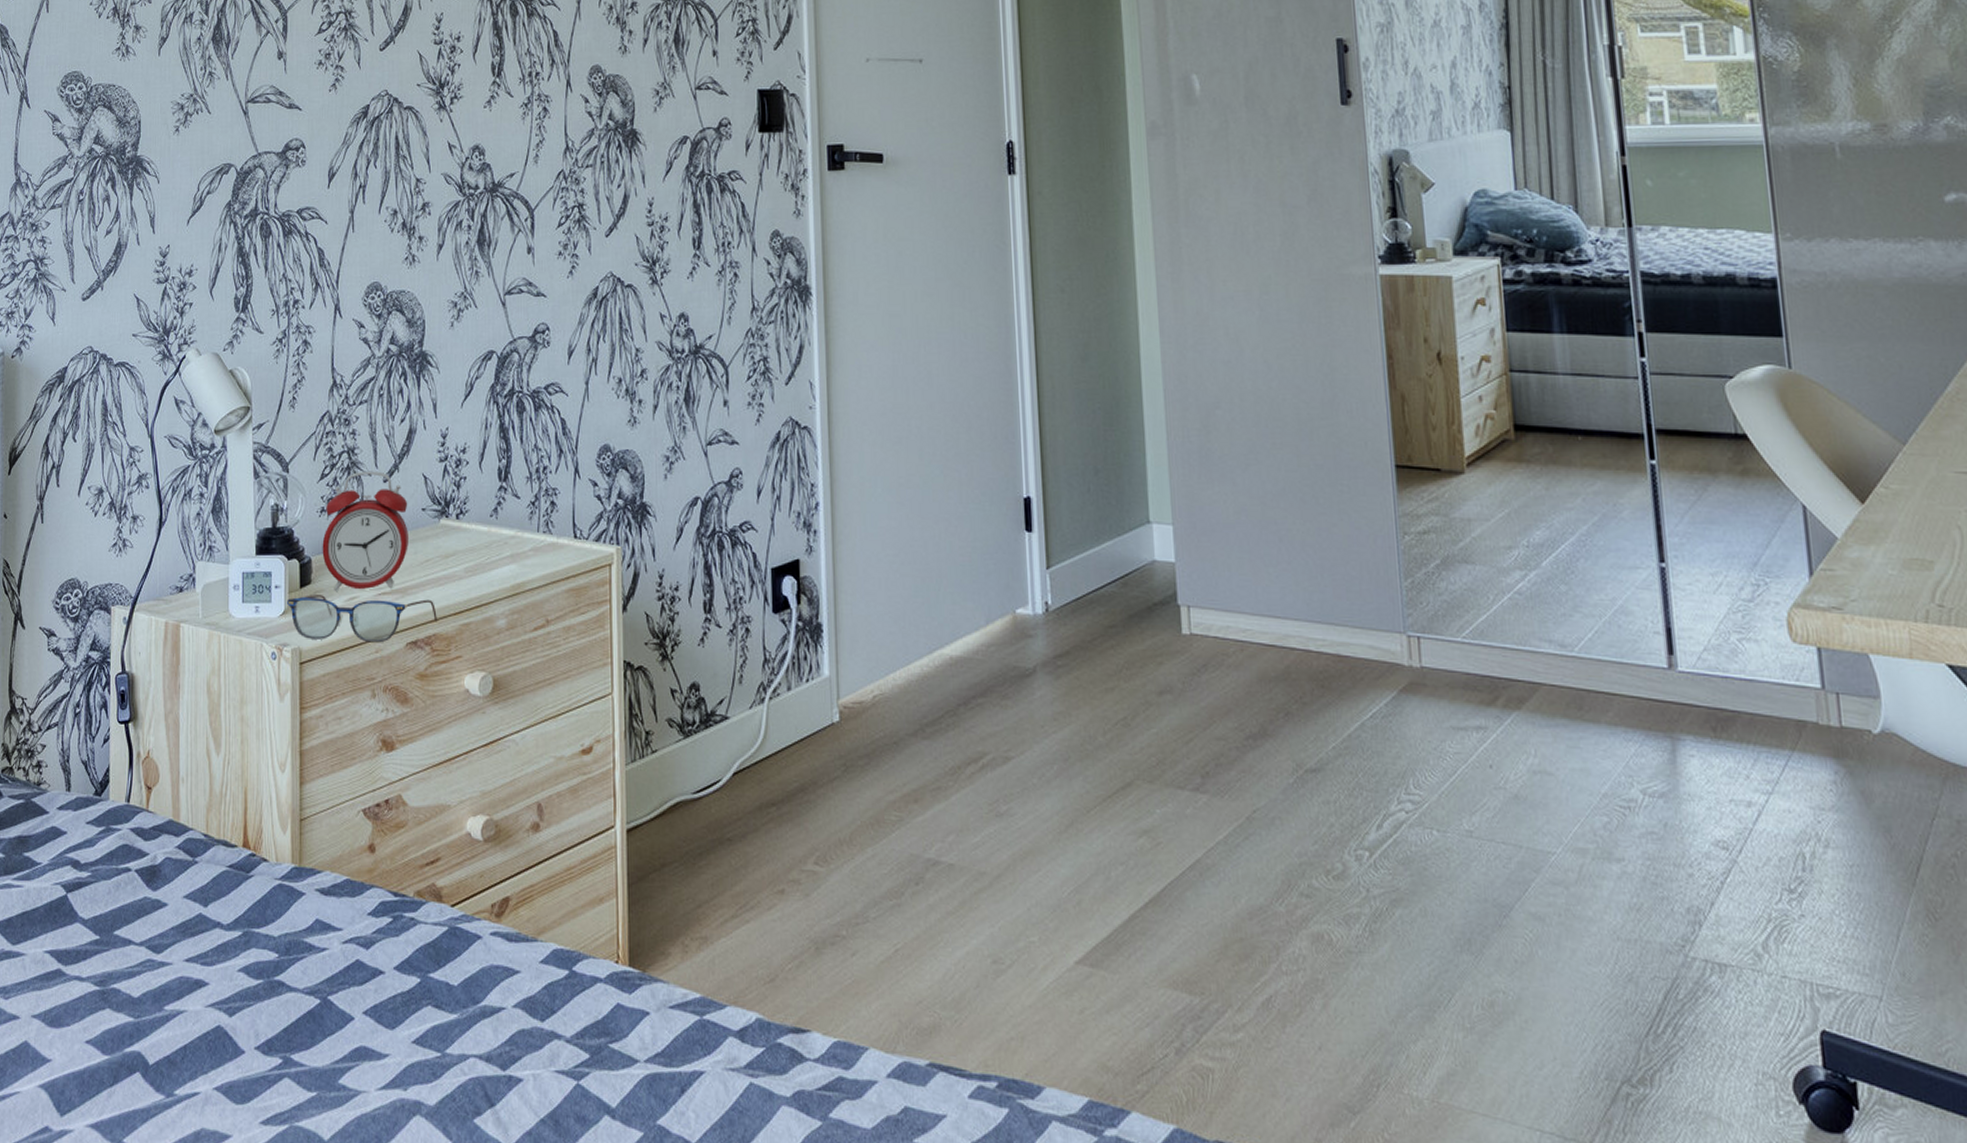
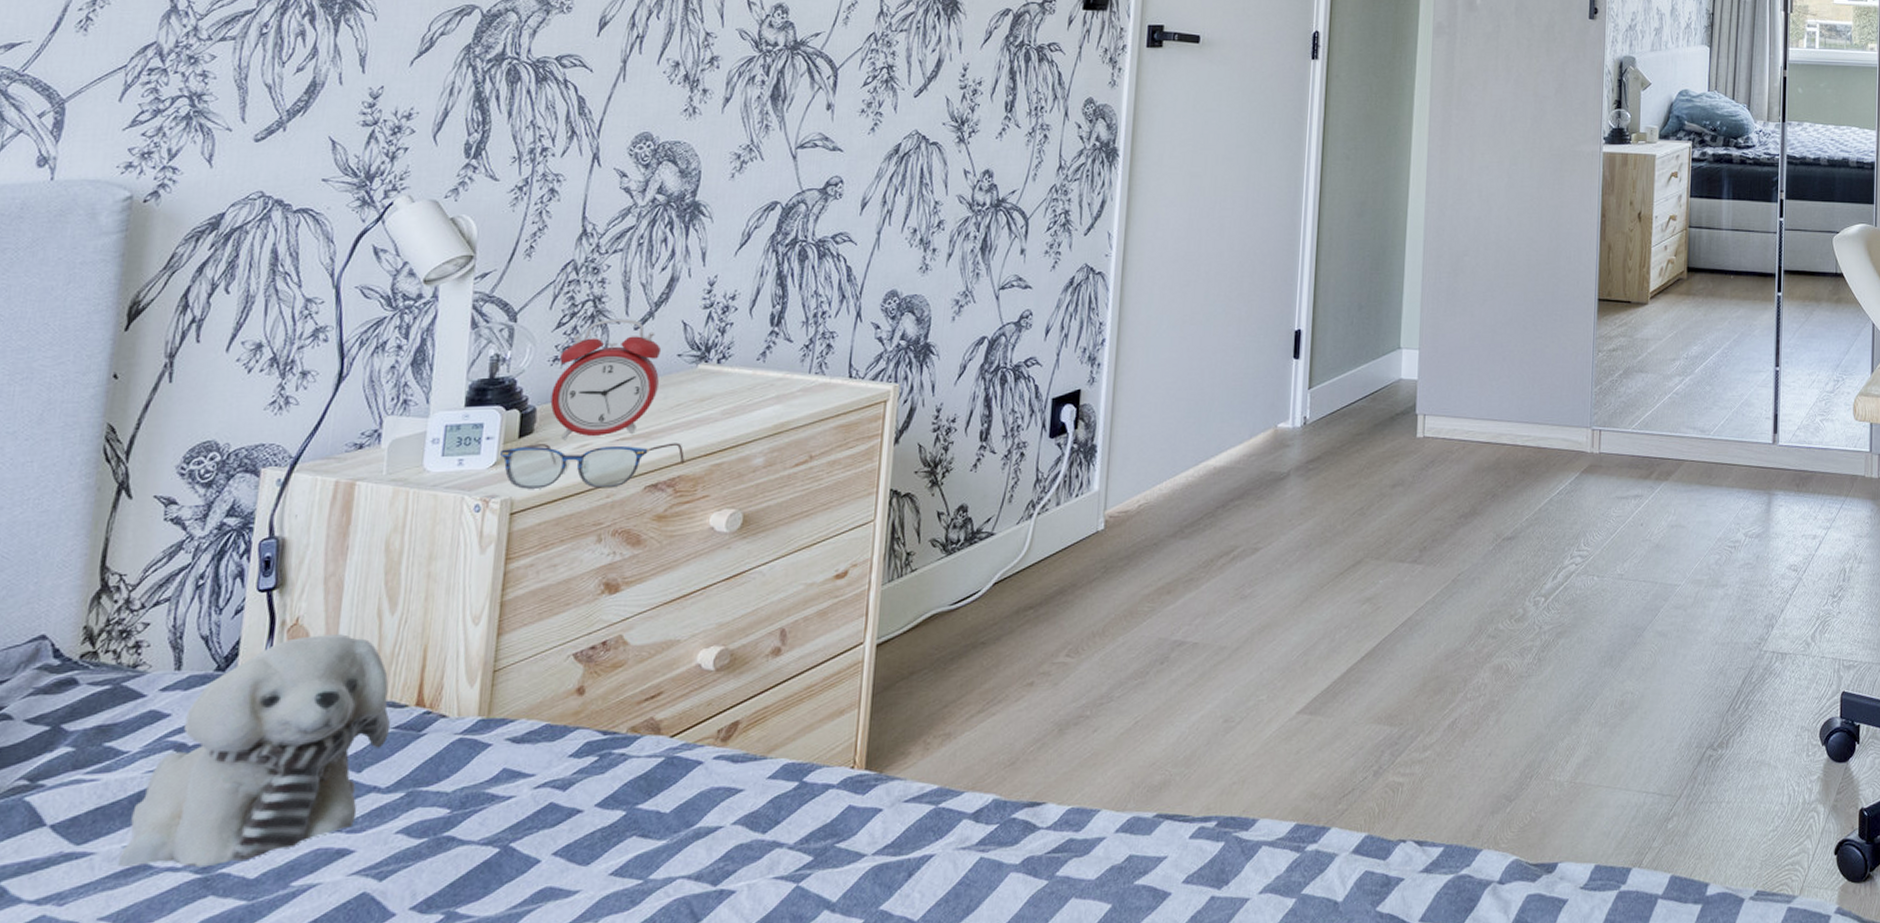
plush toy: none [42,769,226,981] -> present [118,634,391,868]

